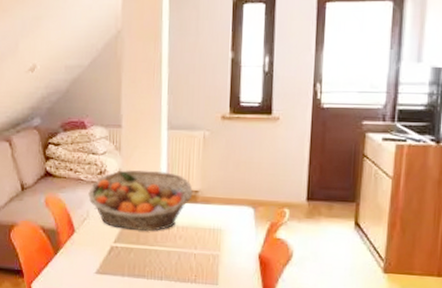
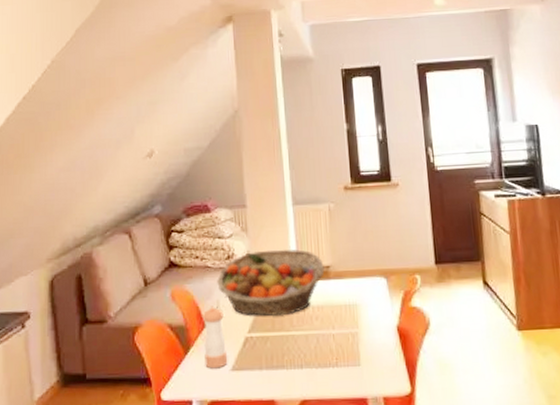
pepper shaker: none [72,216,93,270] -> present [202,307,228,369]

